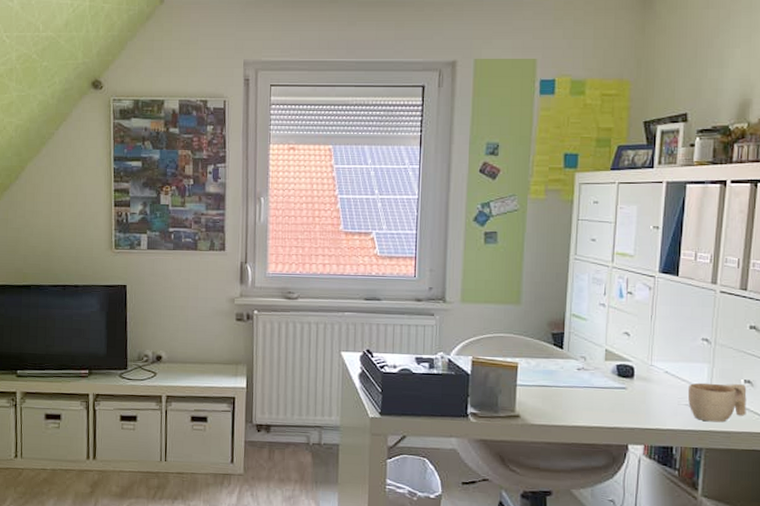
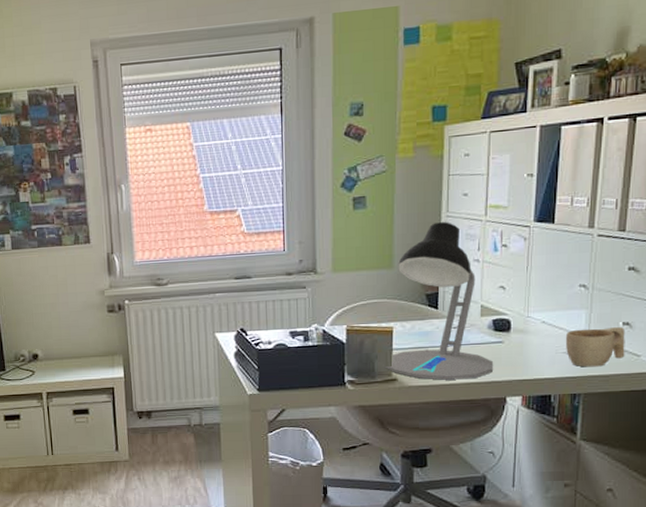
desk lamp: none [506,264,617,423] -> present [383,222,494,380]

